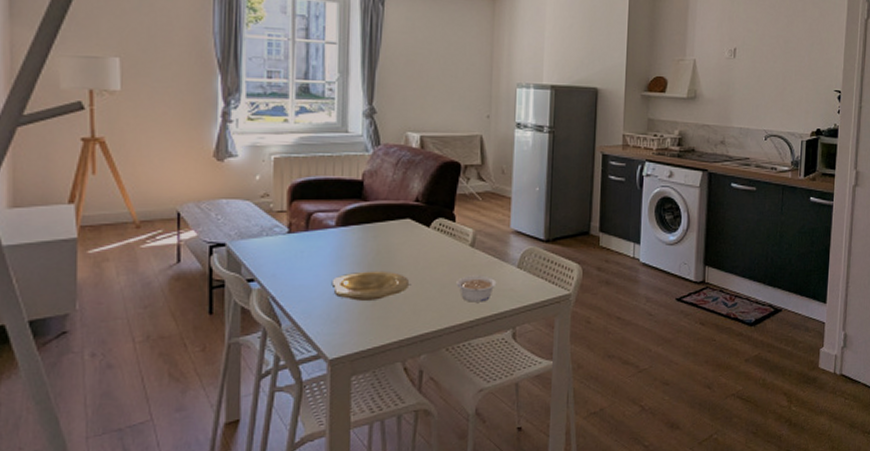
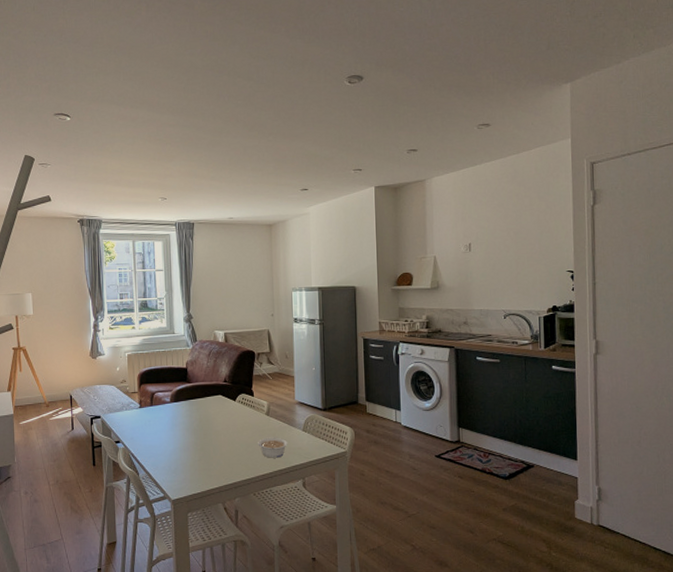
plate: present [331,270,410,301] -> none [170,434,224,457]

